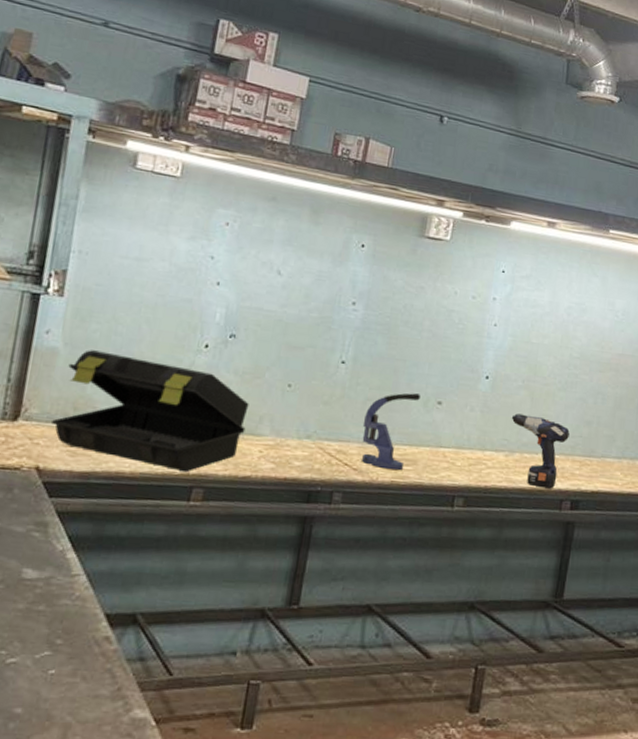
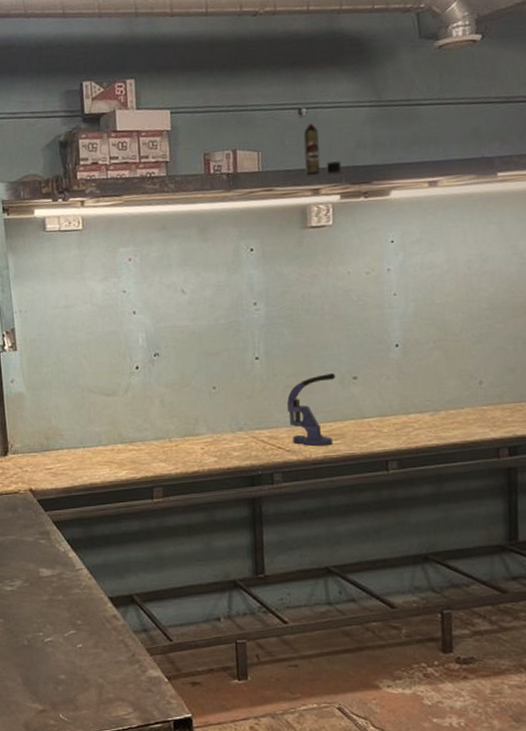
toolbox: present [52,350,249,471] -> none [33,388,185,475]
aerosol can: none [433,134,470,191] -> present [303,124,341,175]
power drill: present [511,413,570,489] -> none [429,372,494,440]

